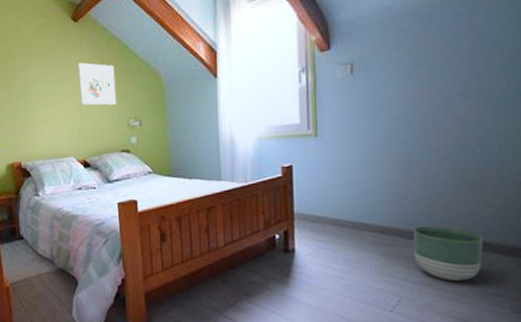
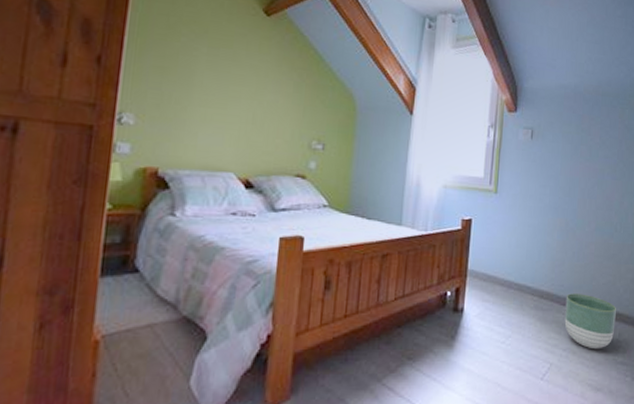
wall art: present [77,62,116,106] -> none [256,62,305,120]

